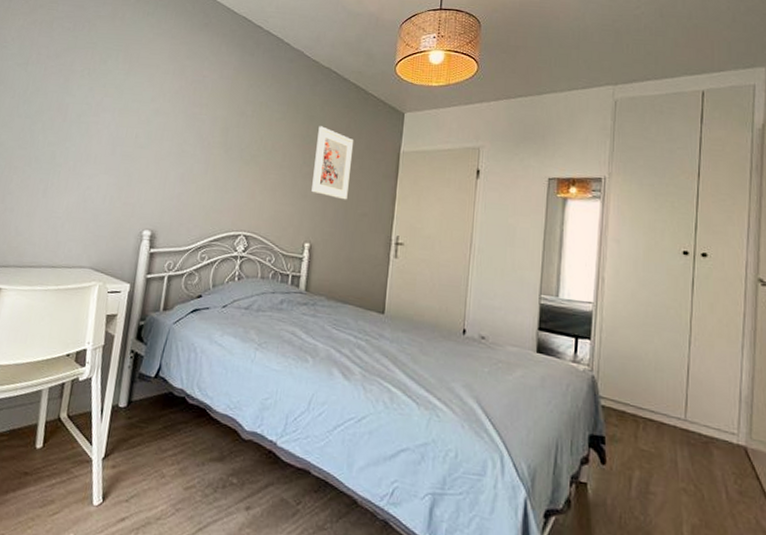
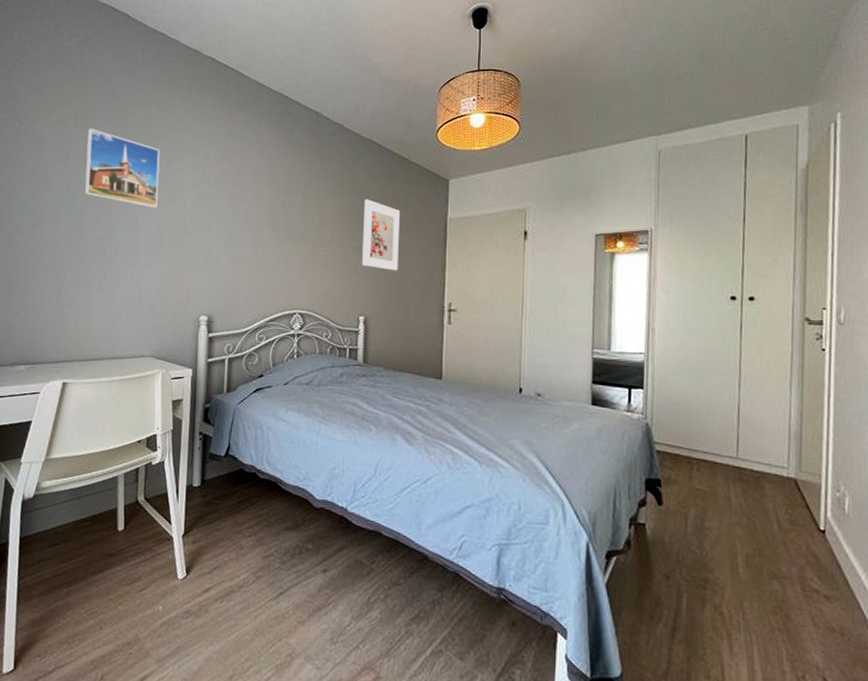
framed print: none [41,36,120,120] -> present [85,128,160,209]

